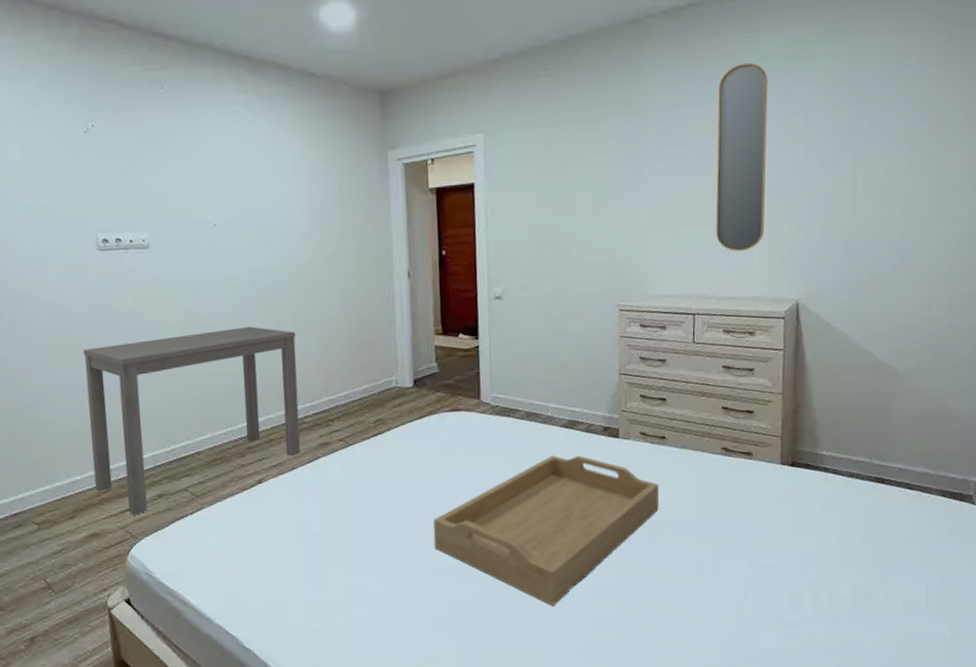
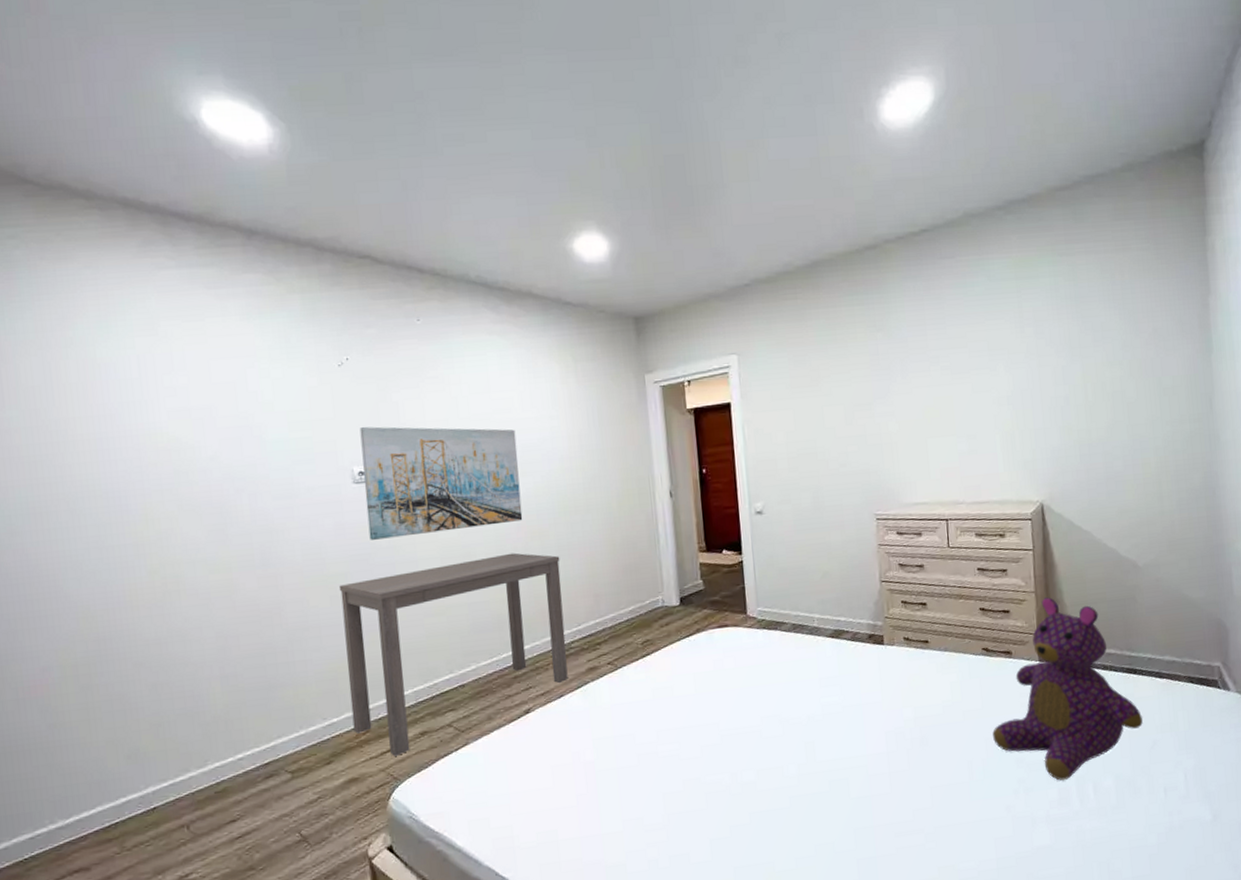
wall art: none [104,194,261,307] -> present [359,426,523,540]
serving tray: present [433,455,660,607] -> none [706,664,927,820]
home mirror: present [715,62,768,251] -> none [954,282,1007,458]
teddy bear: none [726,400,888,586] -> present [993,597,1143,781]

